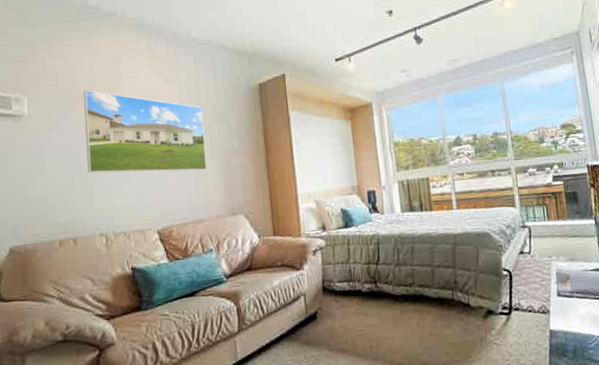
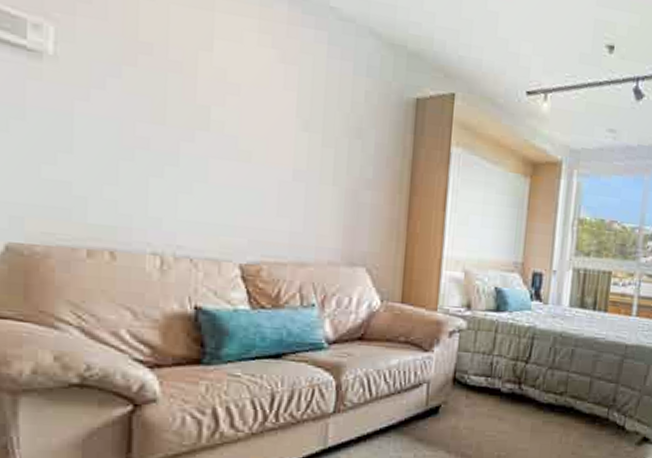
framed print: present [84,90,207,173] -> none [144,39,330,198]

